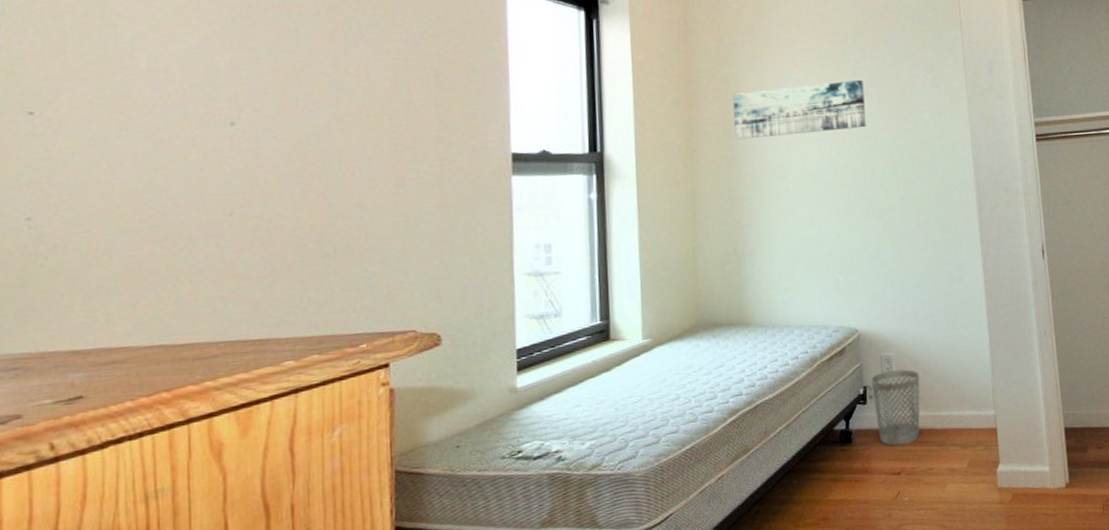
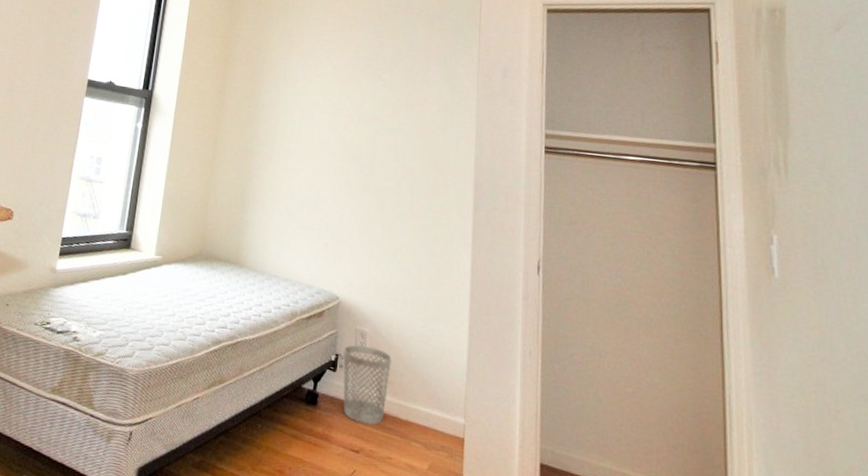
wall art: present [733,79,866,140] -> none [258,59,378,109]

